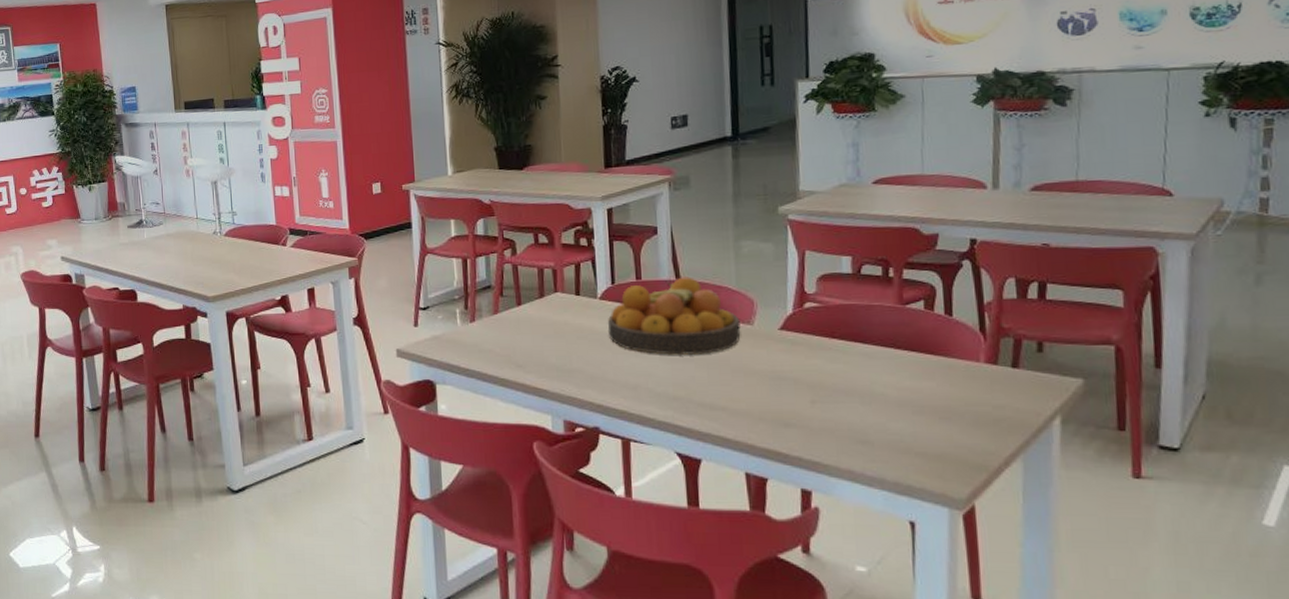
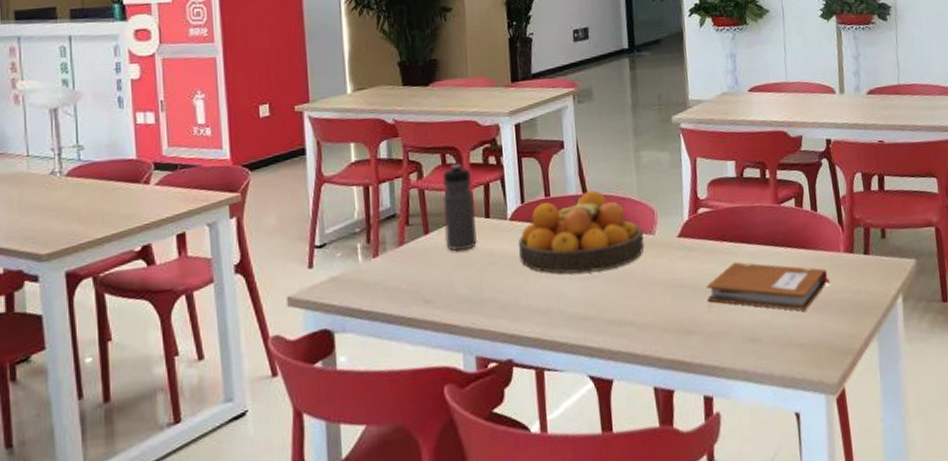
water bottle: none [534,243,568,324] -> present [442,163,478,251]
notebook: none [809,360,964,419] -> present [706,262,830,311]

